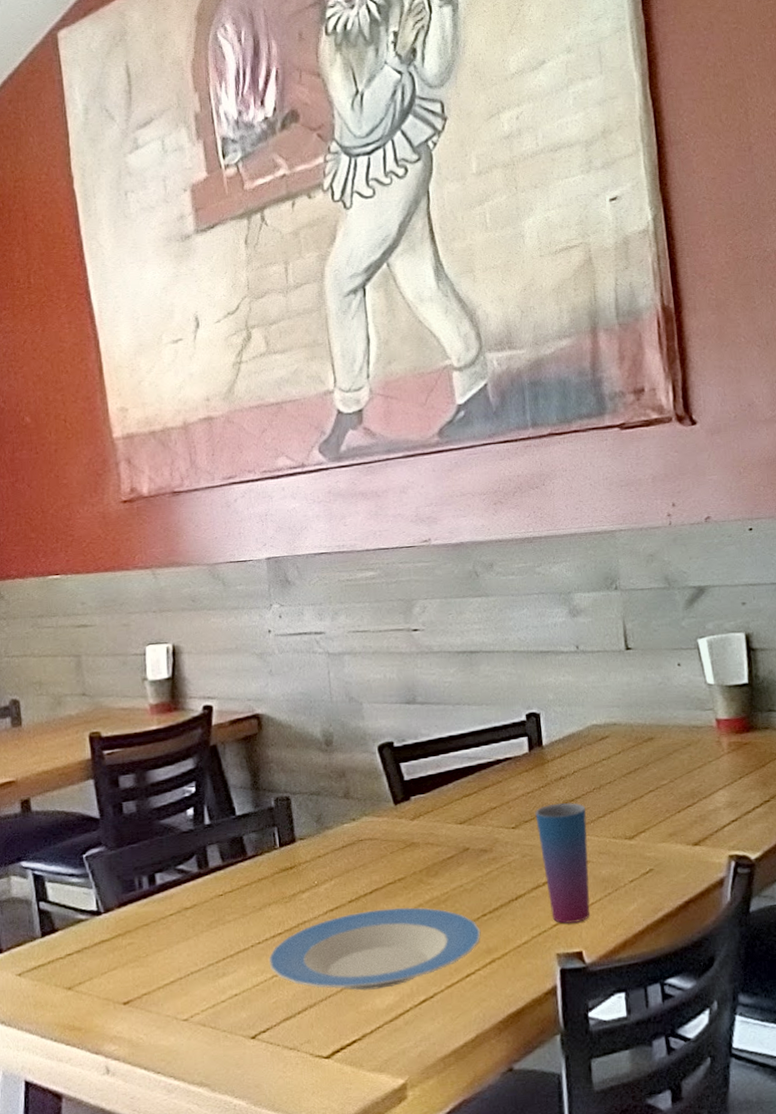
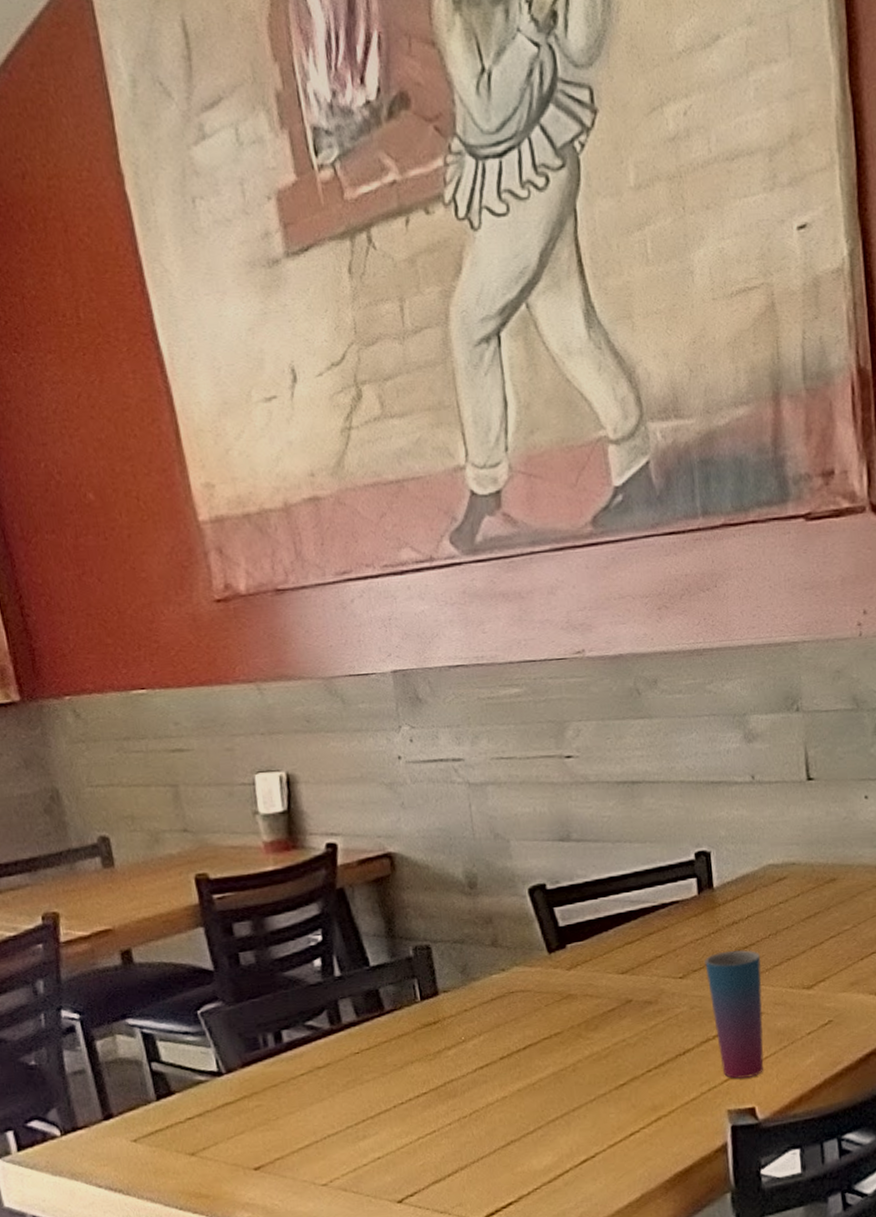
plate: present [268,907,481,991] -> none [413,1063,646,1151]

